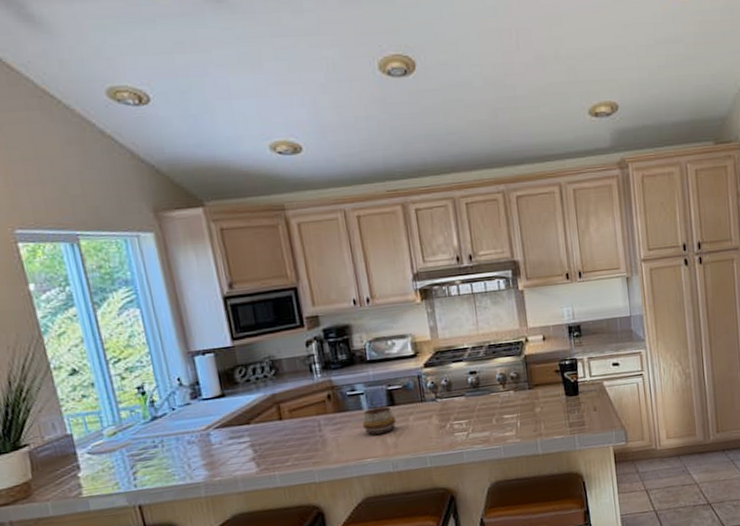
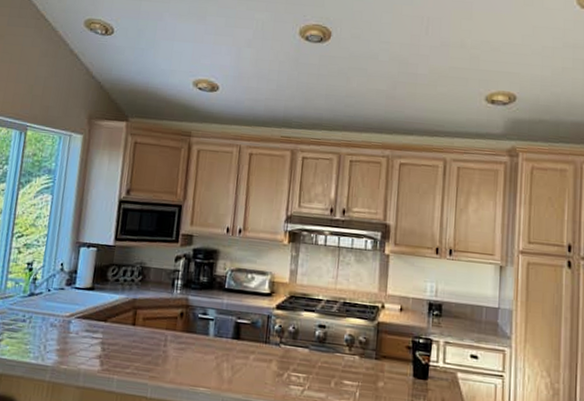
decorative bowl: present [362,406,397,435] -> none [204,336,237,366]

